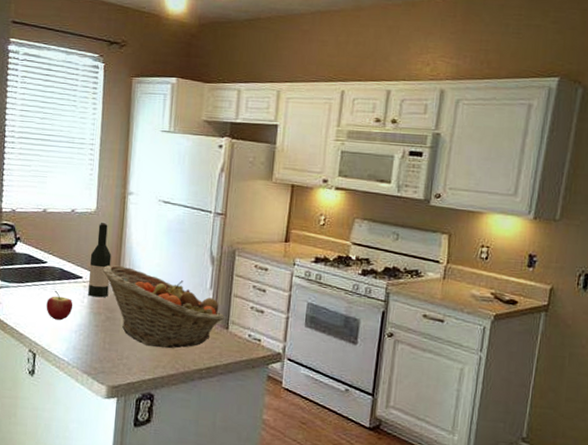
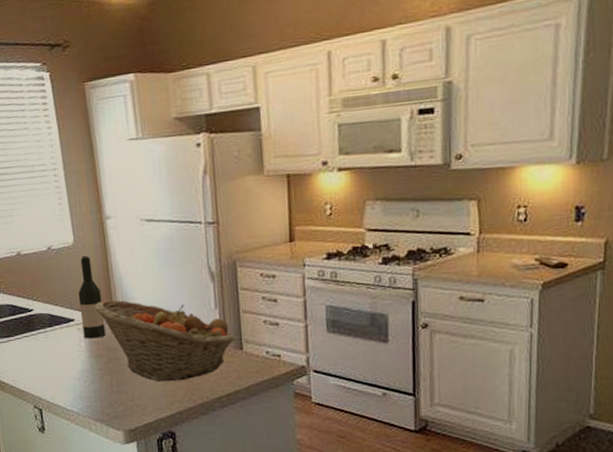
apple: present [46,290,73,321] -> none [41,338,71,370]

